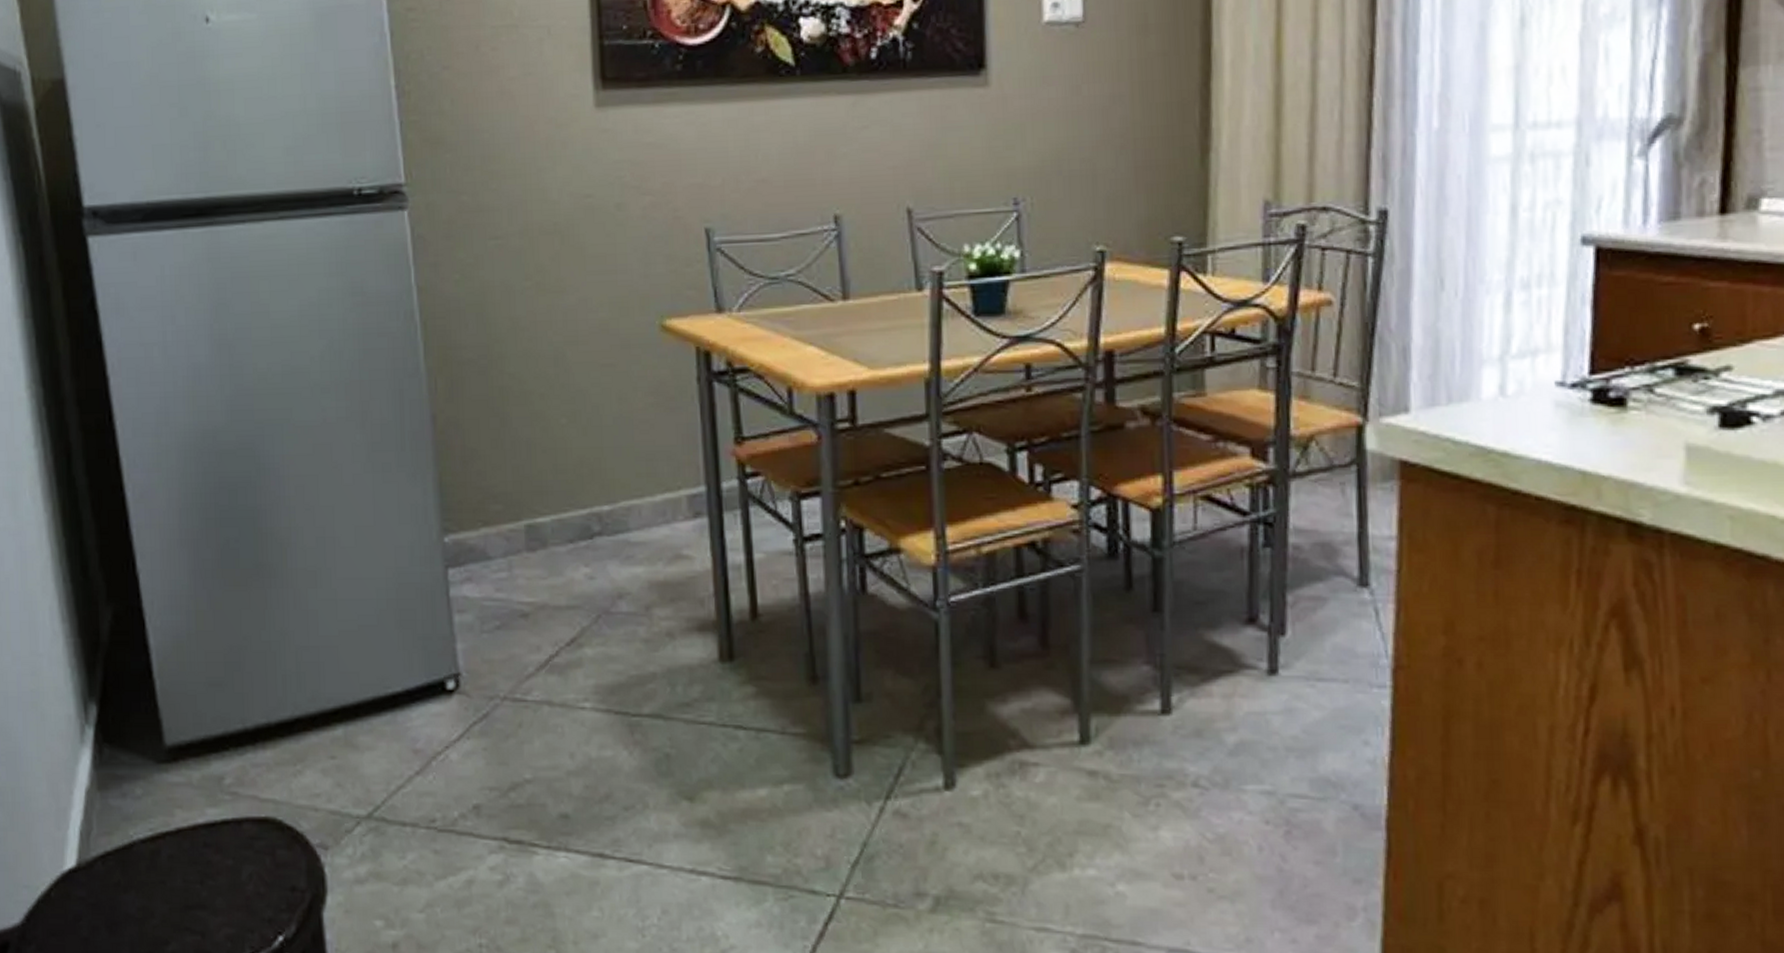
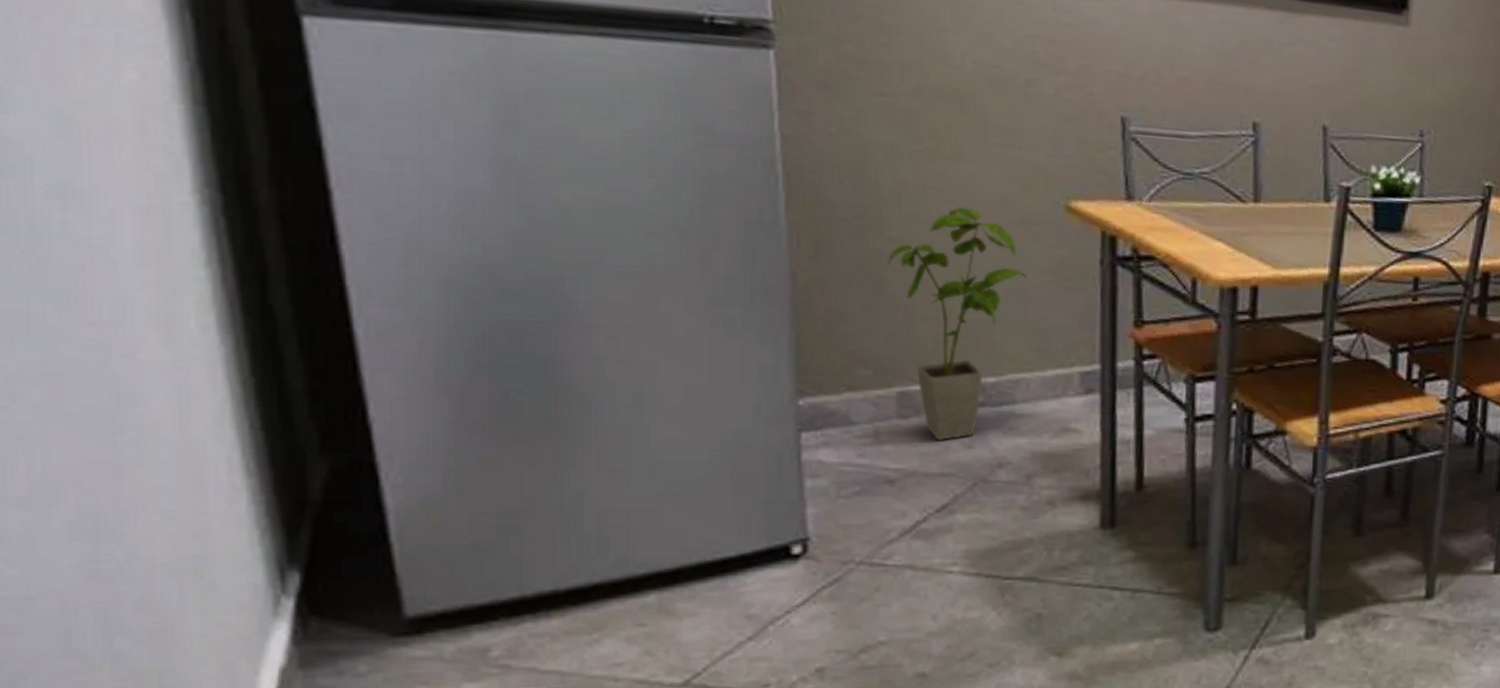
house plant: none [509,336,631,573] -> present [887,207,1028,441]

